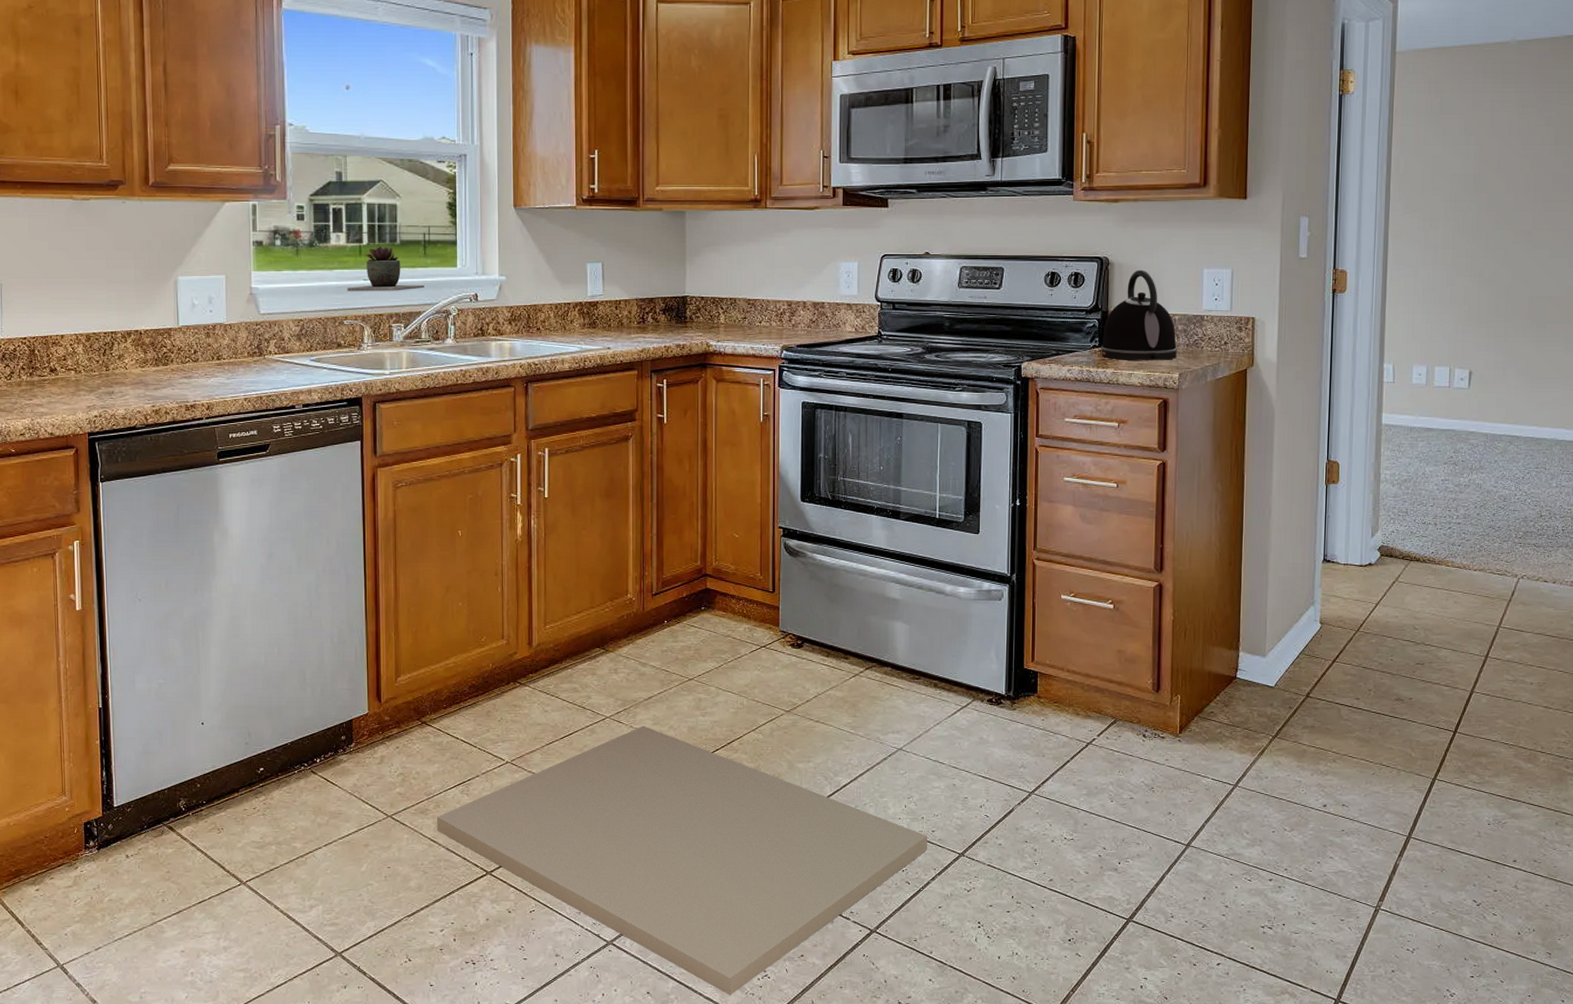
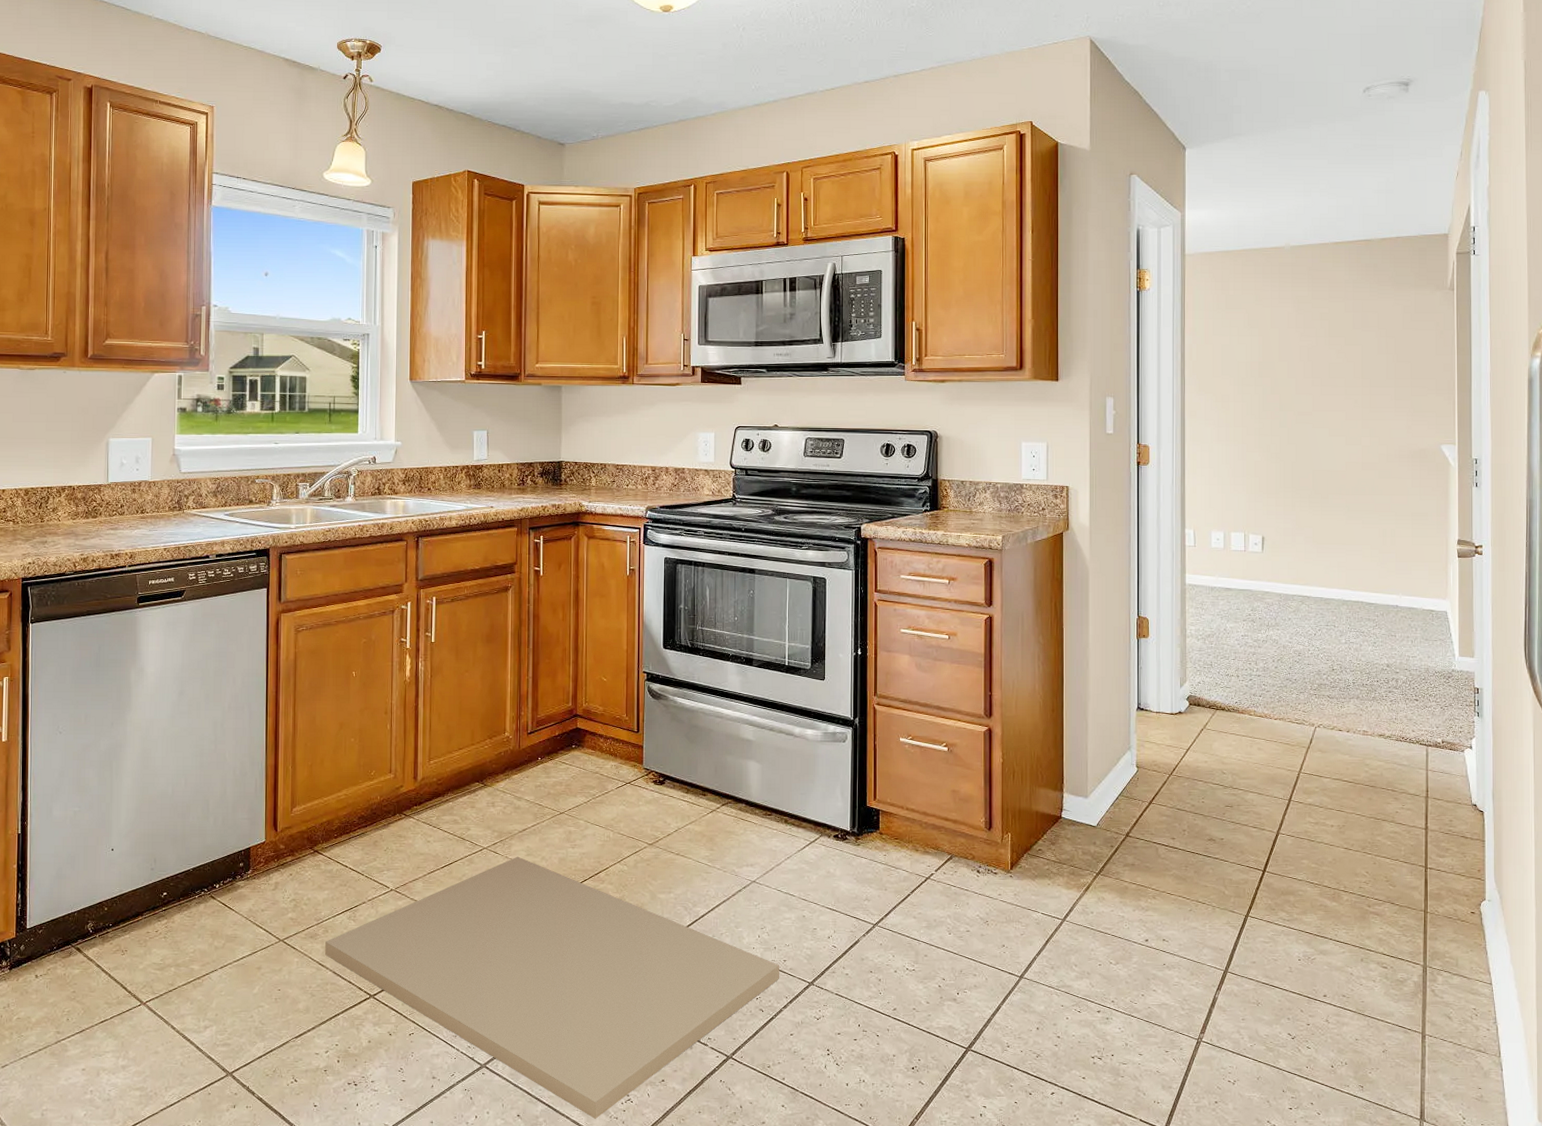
succulent plant: present [347,246,425,291] -> none [260,414,329,454]
kettle: present [1100,269,1178,360] -> none [931,442,1001,524]

